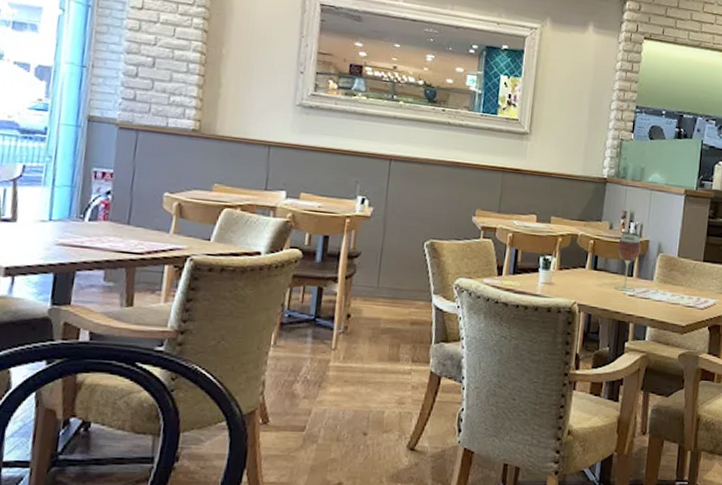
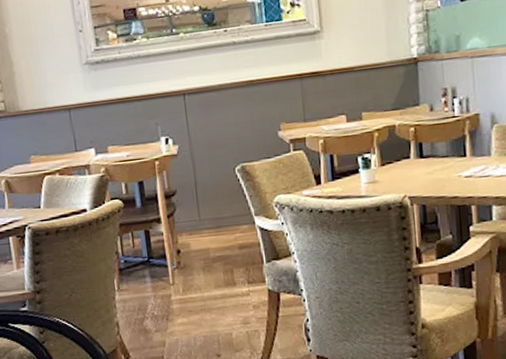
wineglass: present [615,232,641,292] -> none [443,109,471,175]

